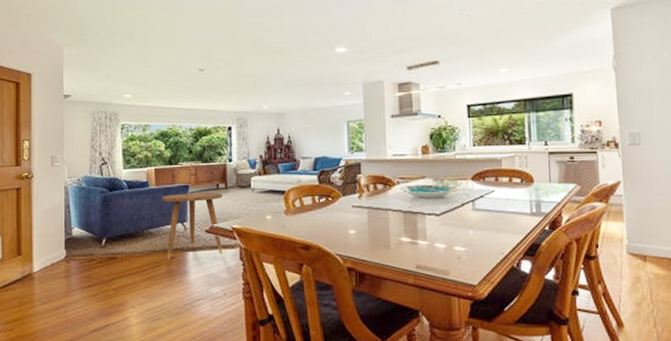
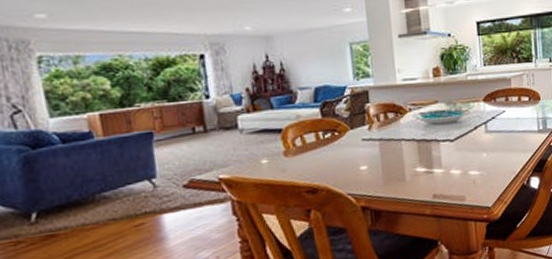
side table: present [162,192,223,261] -> none [115,137,210,229]

